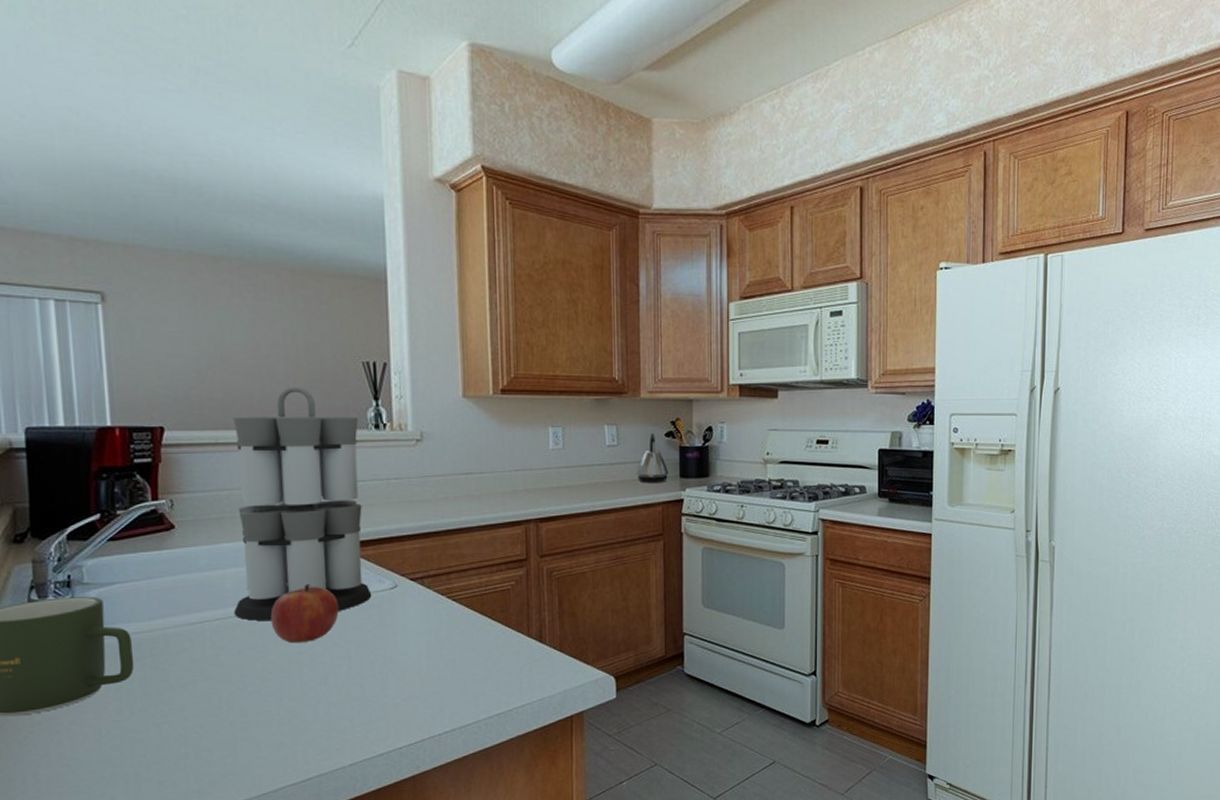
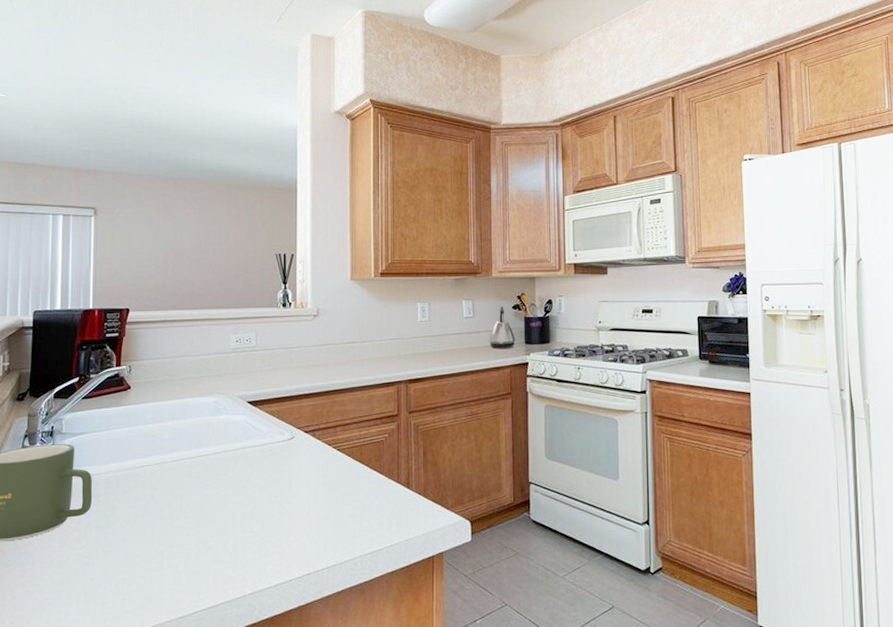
spice rack: present [233,387,372,621] -> none [168,275,274,465]
fruit: present [270,583,339,644] -> none [196,434,248,486]

